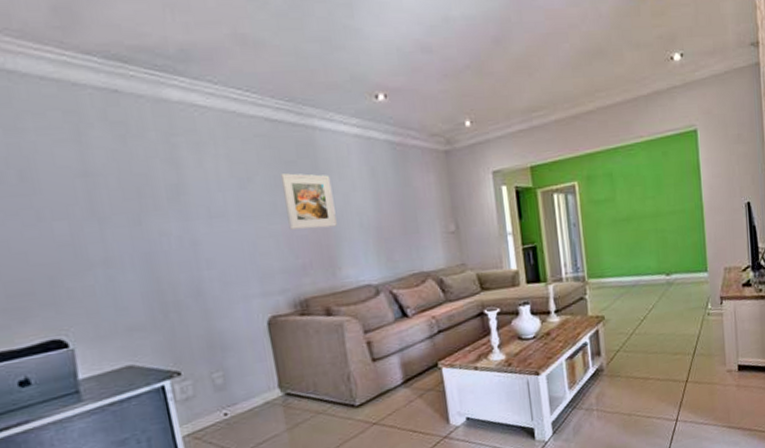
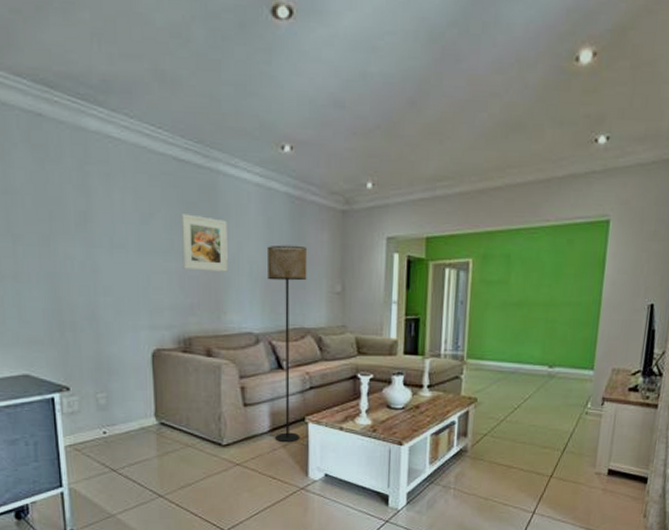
floor lamp: none [374,190,436,393] -> present [266,245,308,443]

